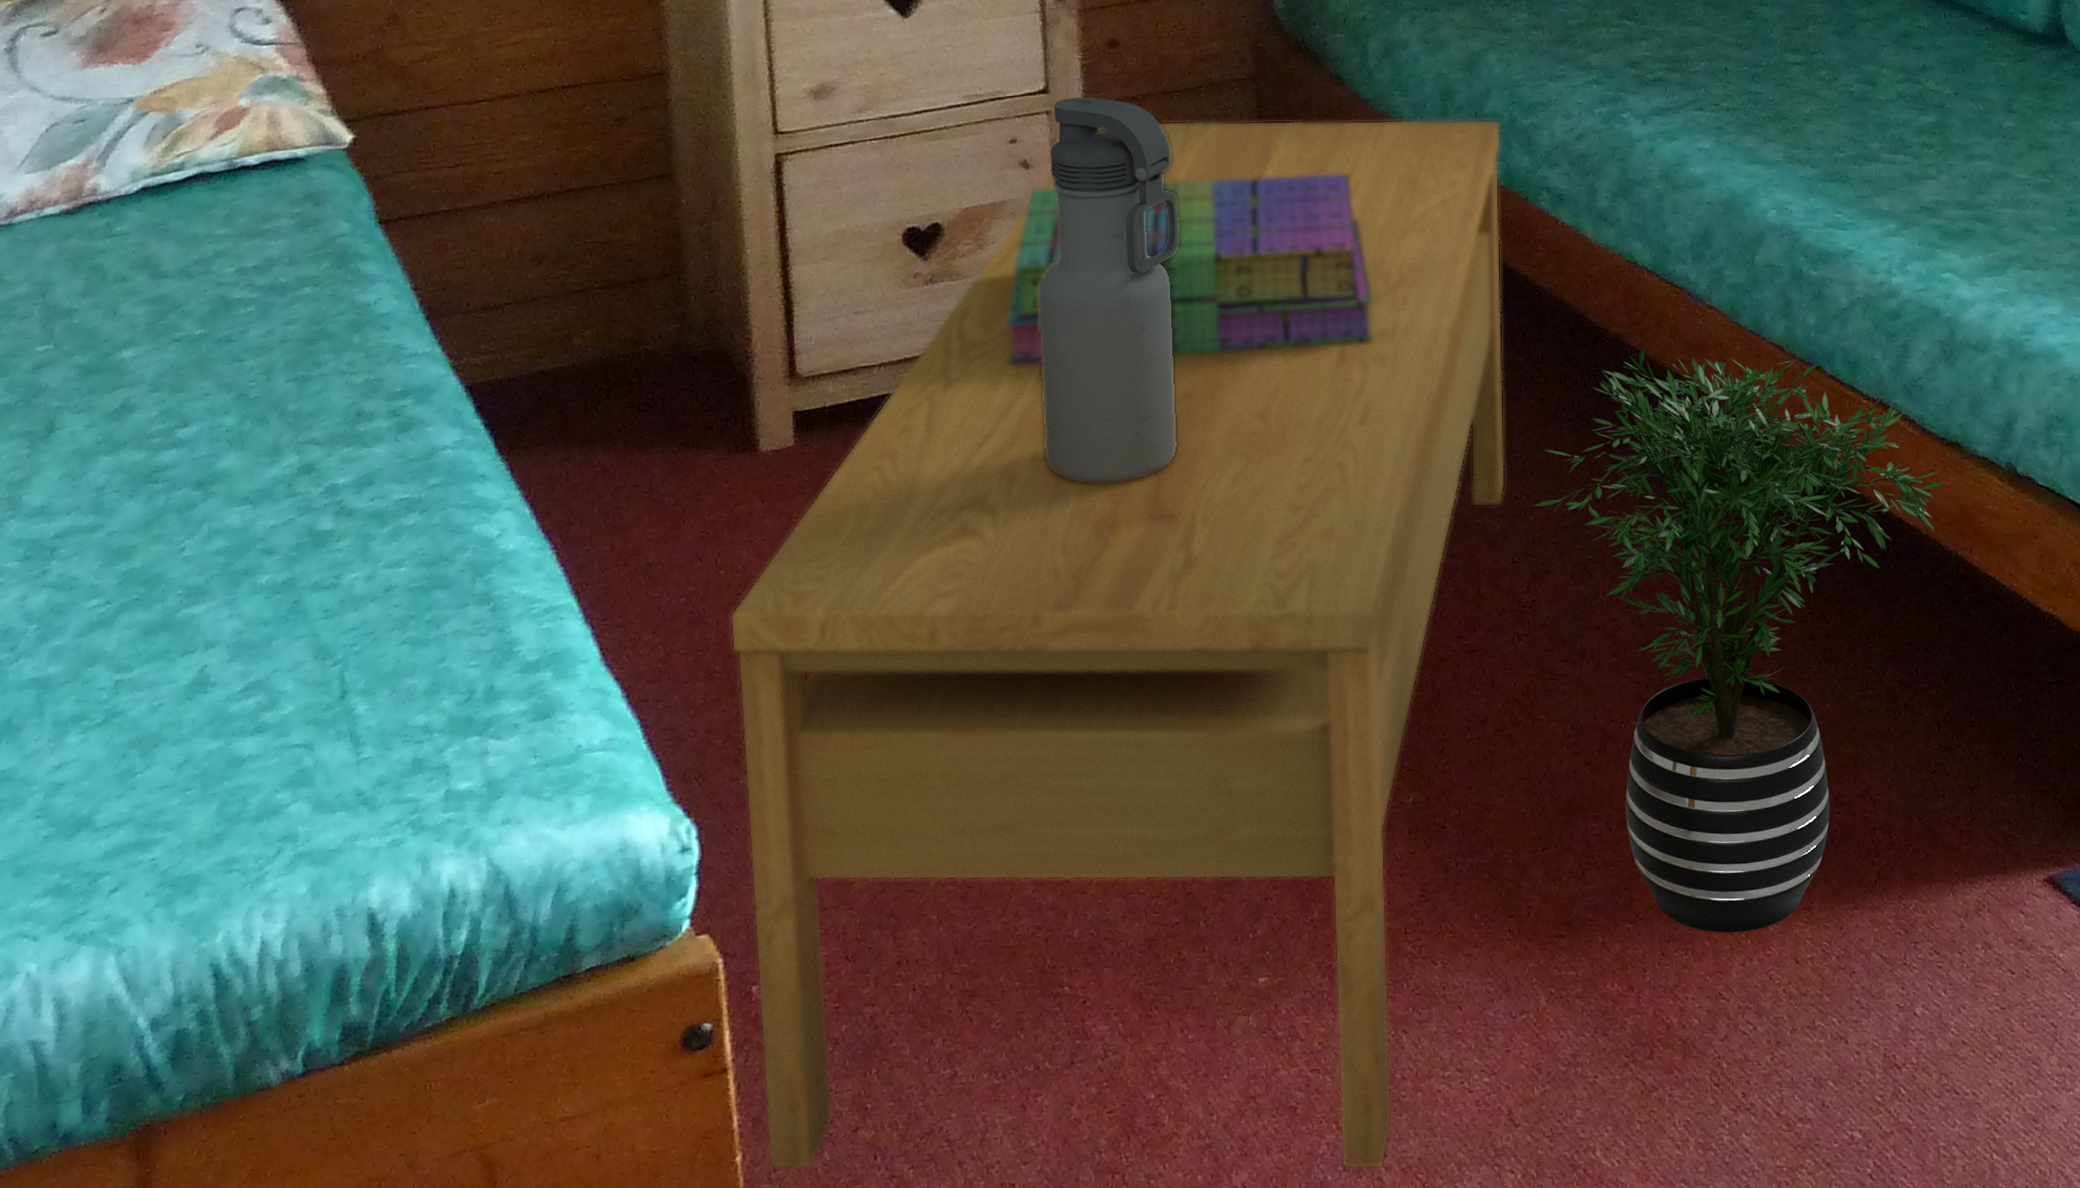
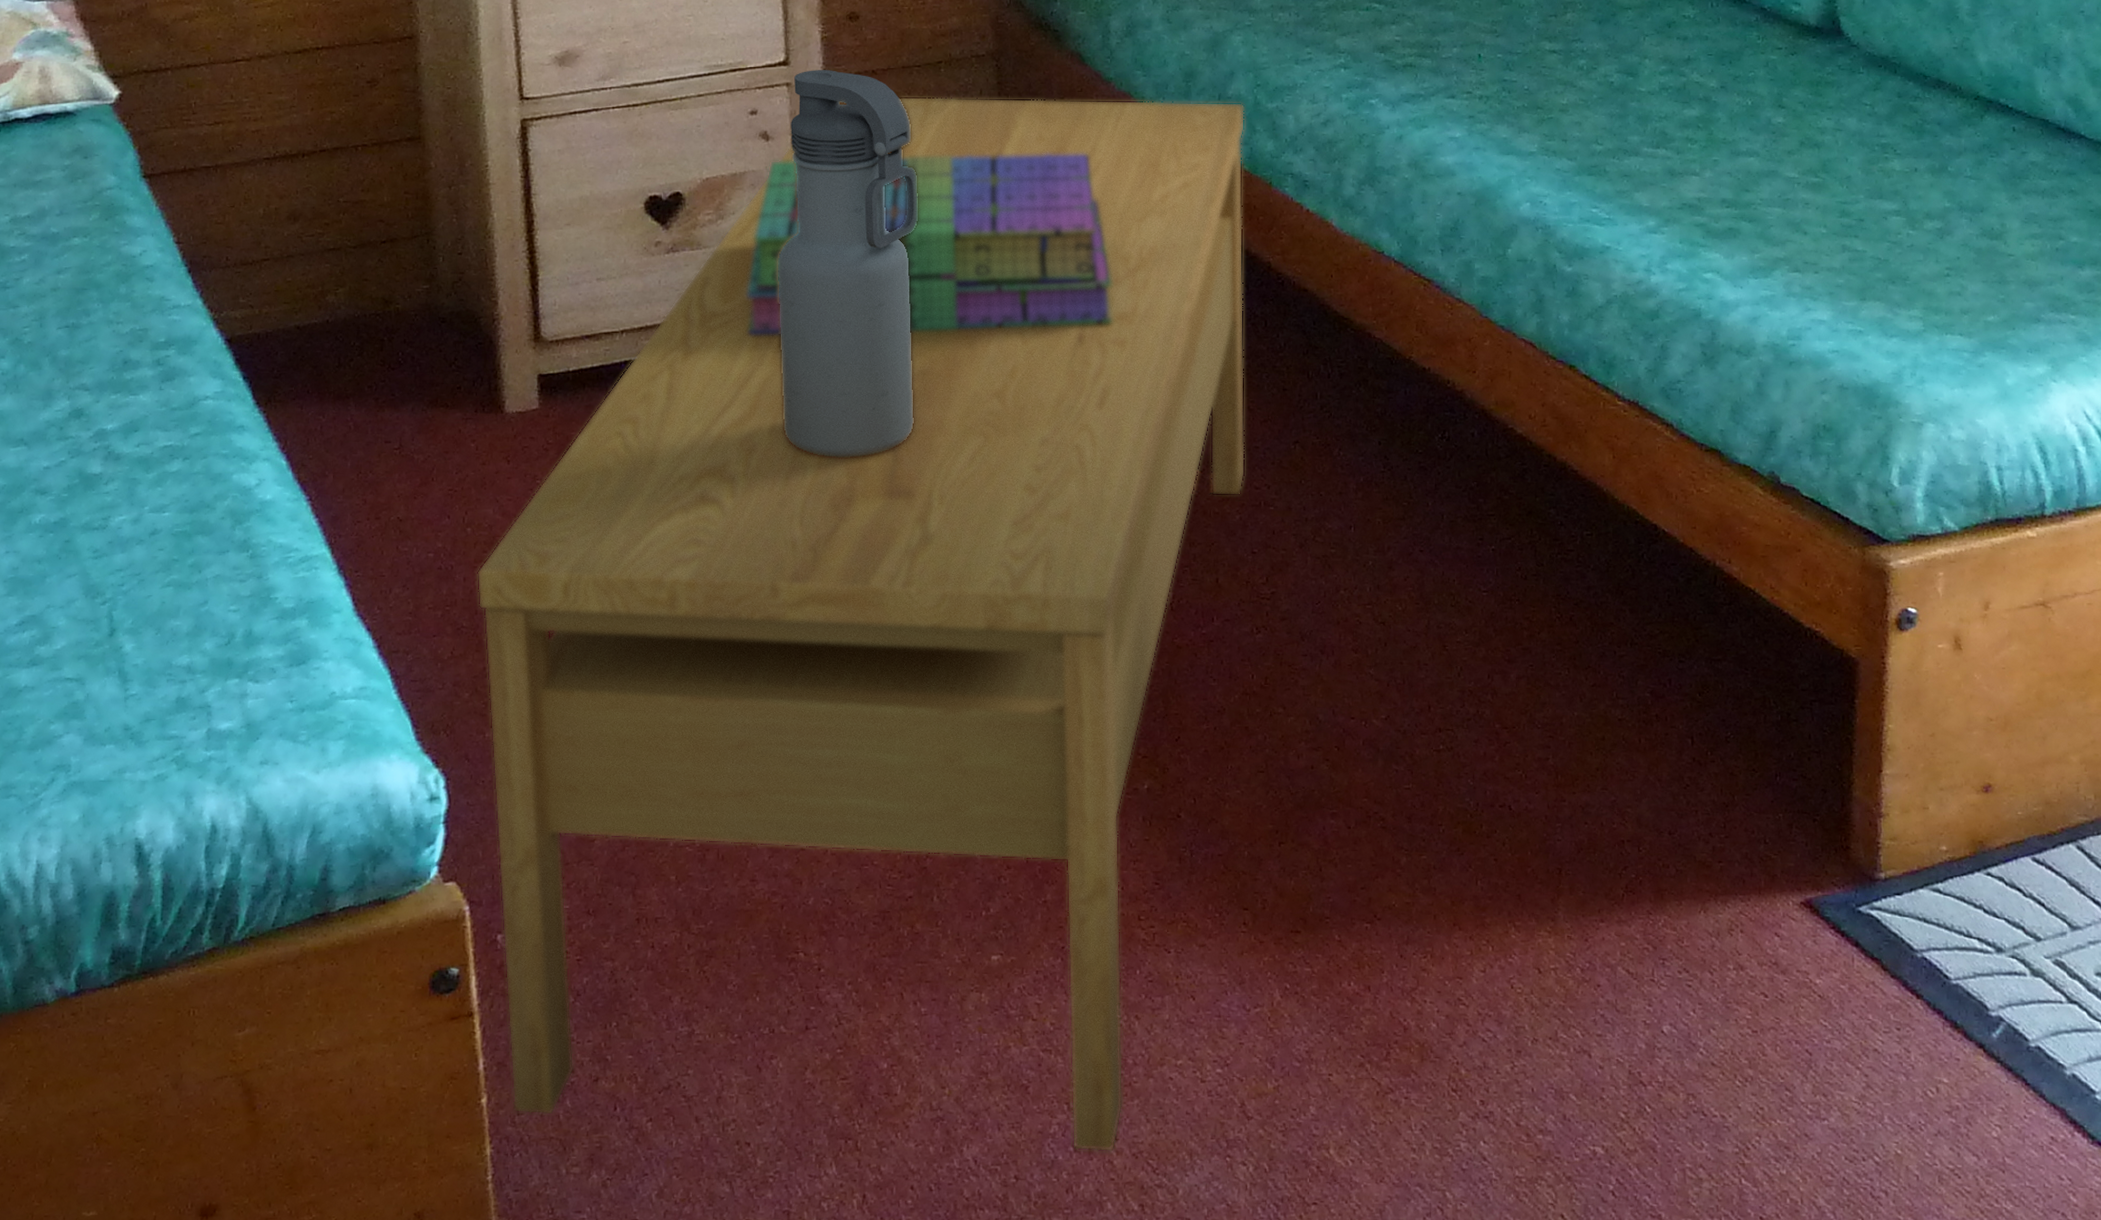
potted plant: present [1533,346,1945,933] -> none [1273,338,1704,939]

